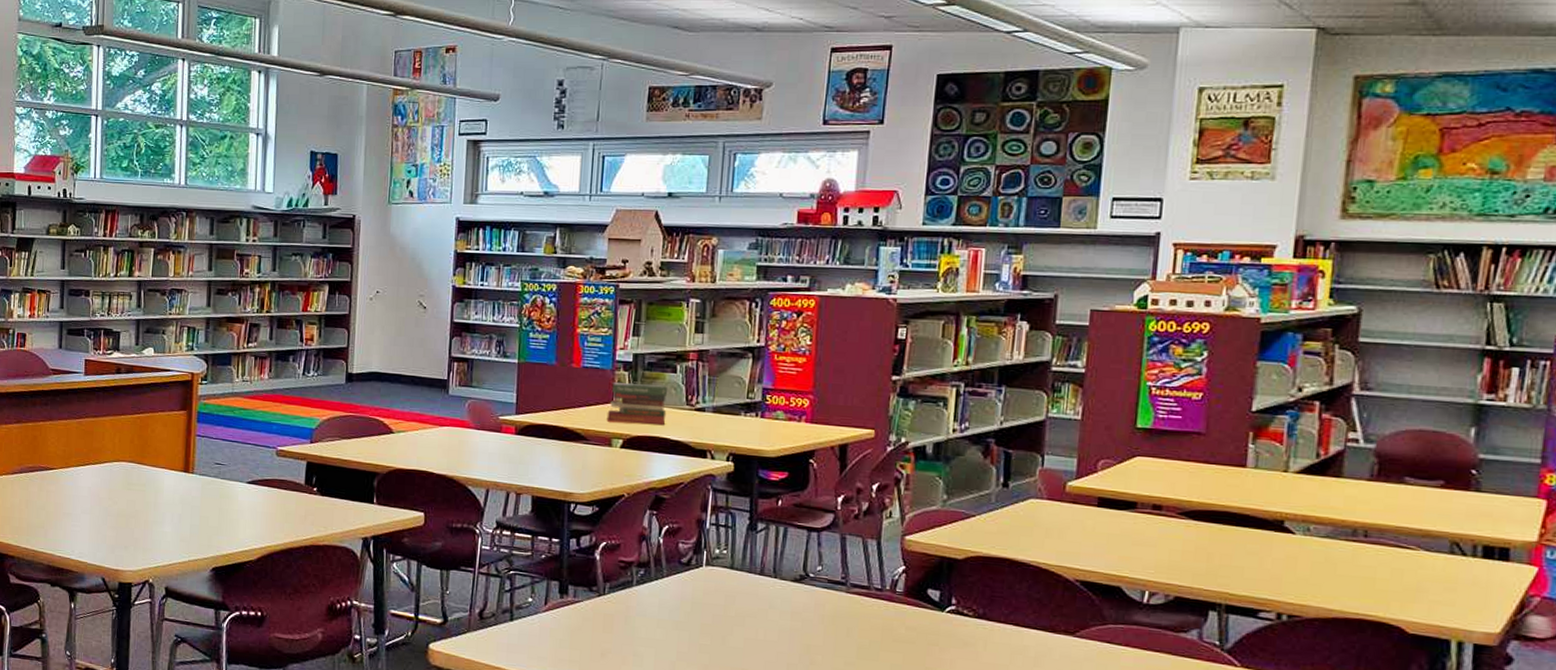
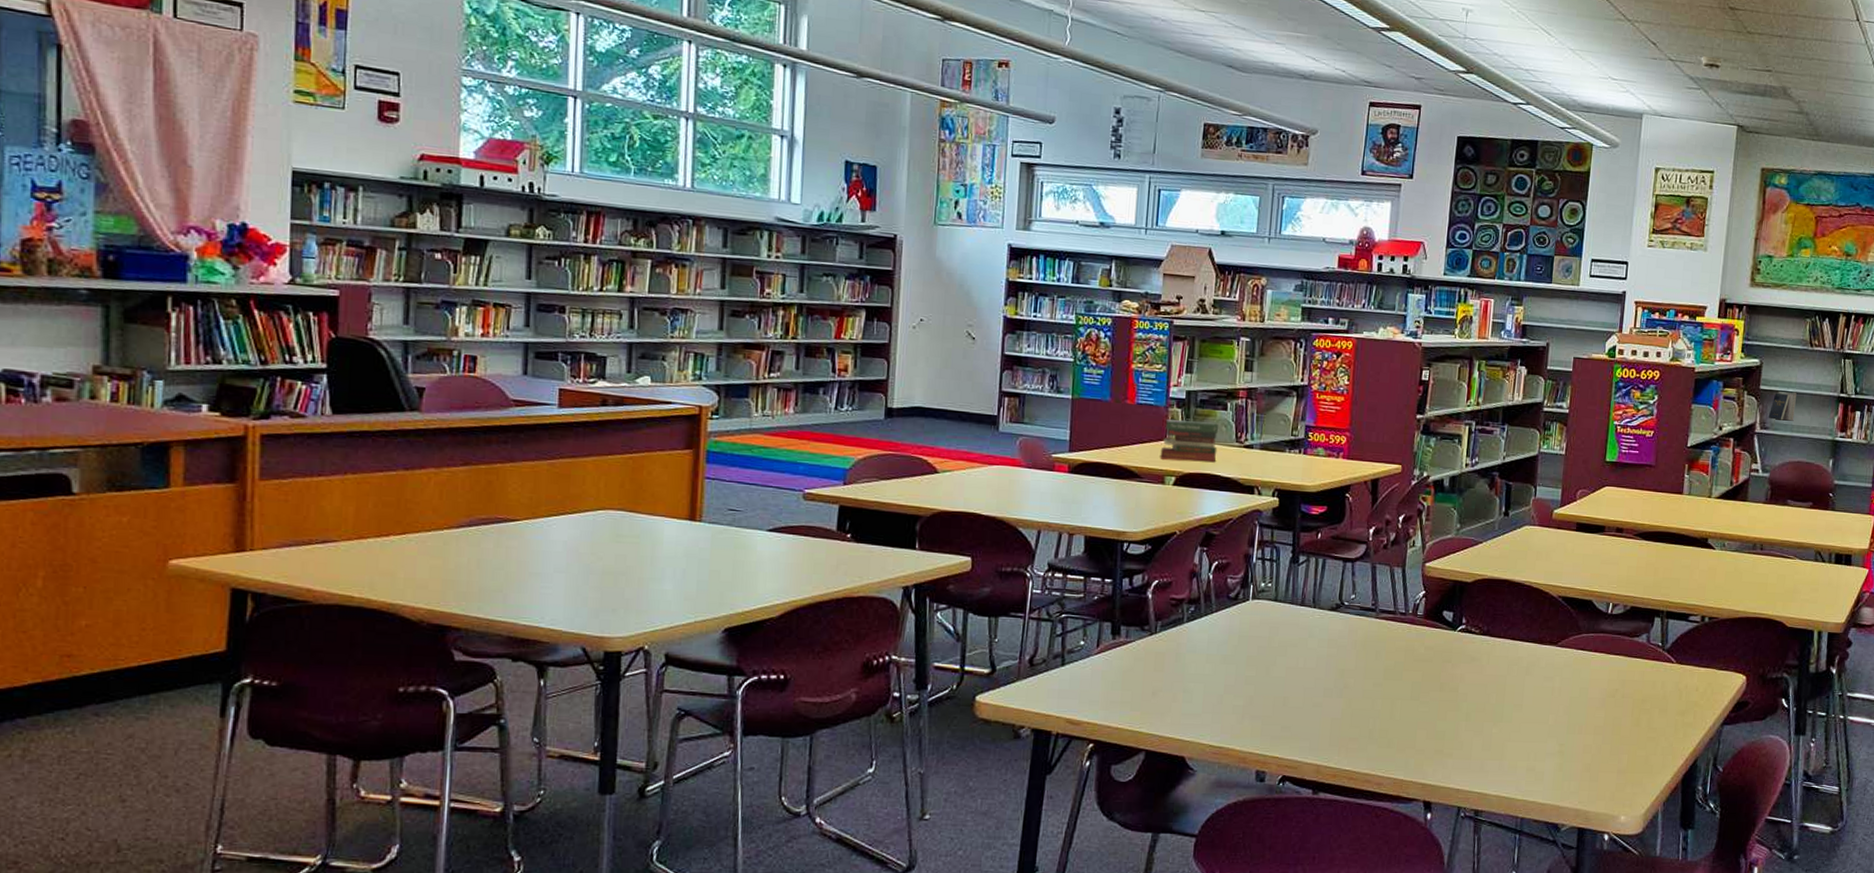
books: none [1372,344,1416,380] -> present [1768,391,1797,421]

